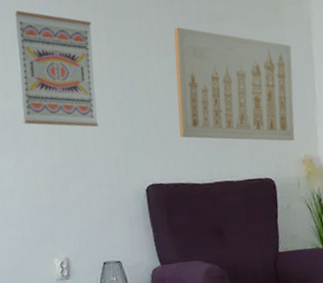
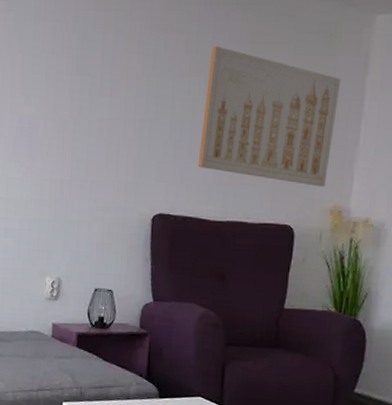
wall art: present [13,10,99,127] -> none [38,13,126,144]

